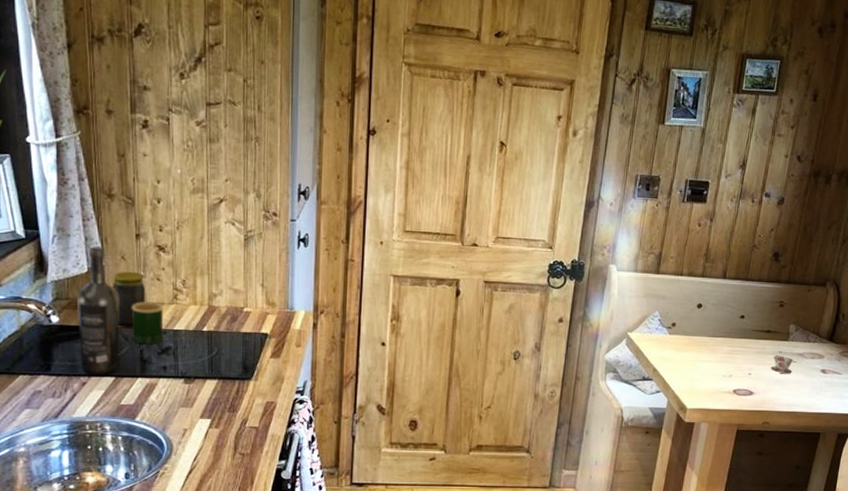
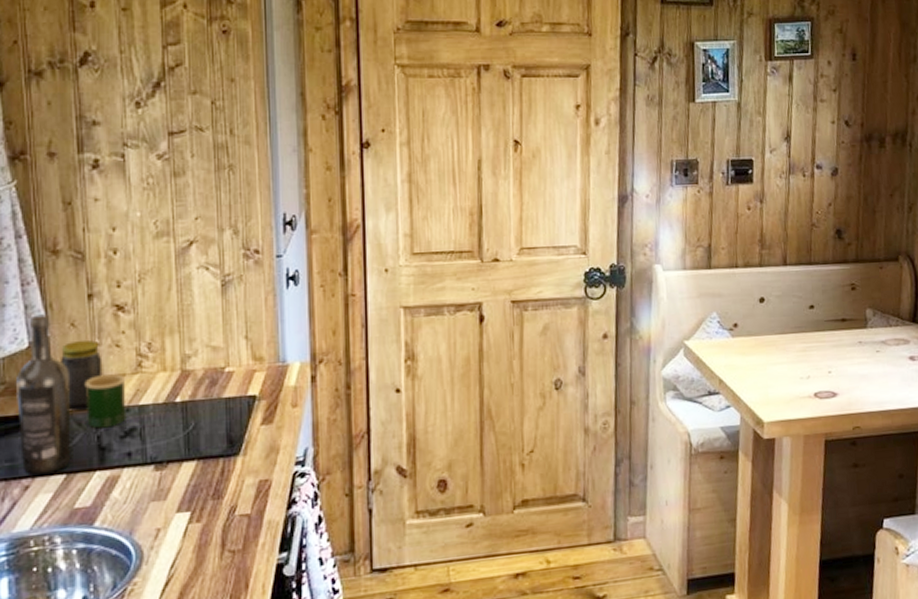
teacup: present [771,355,793,374] -> none [852,346,877,368]

